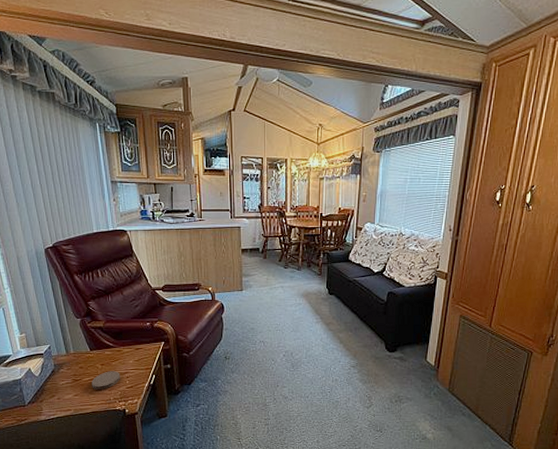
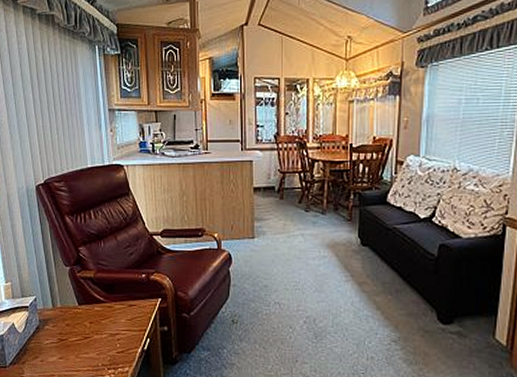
coaster: present [92,371,120,389] -> none [78,331,110,353]

